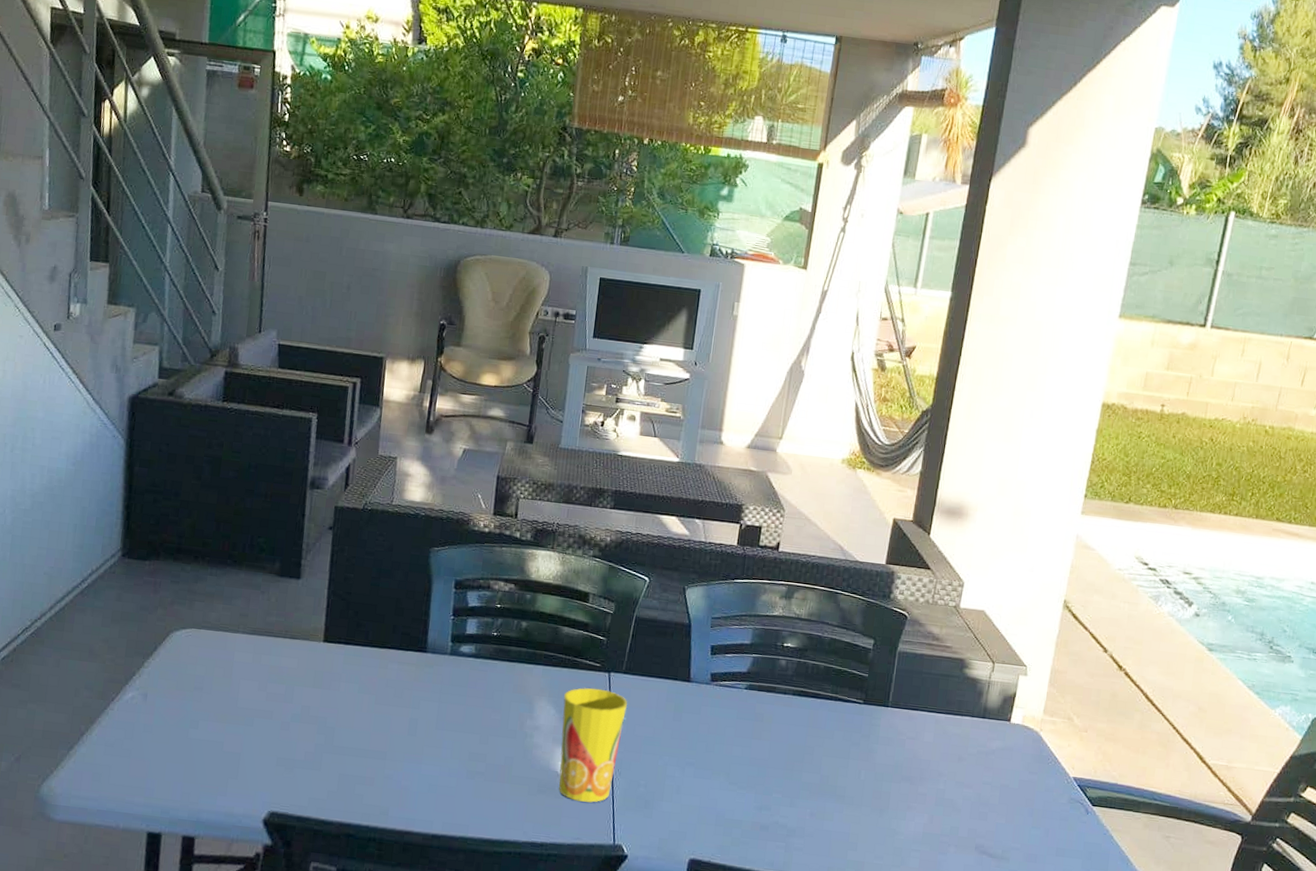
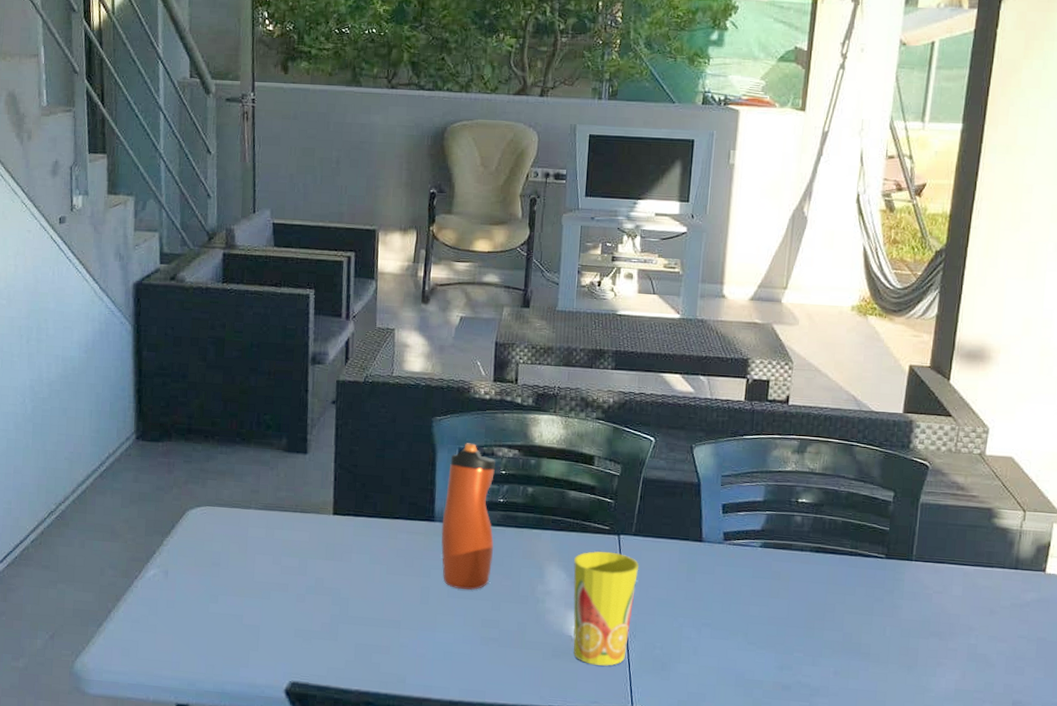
water bottle: none [432,575,491,723] -> present [441,443,496,590]

